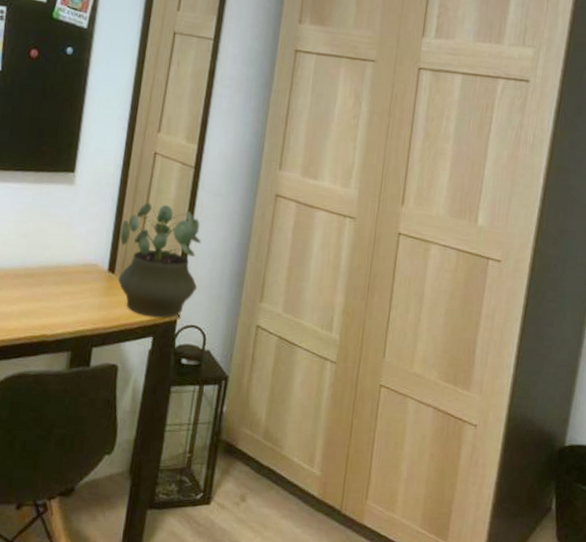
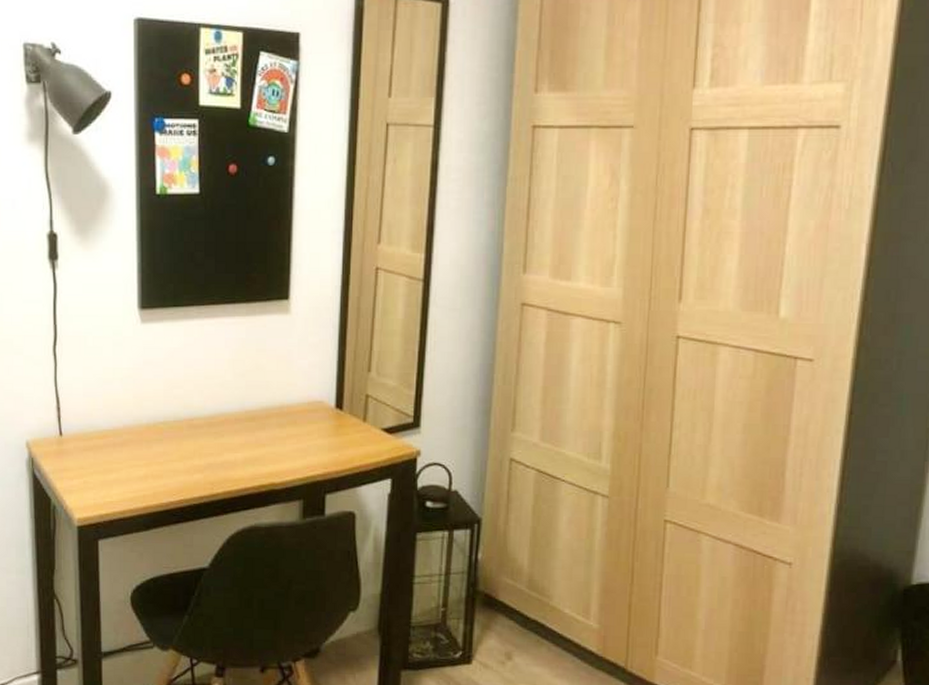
potted plant: present [117,203,201,318] -> none [345,326,438,457]

